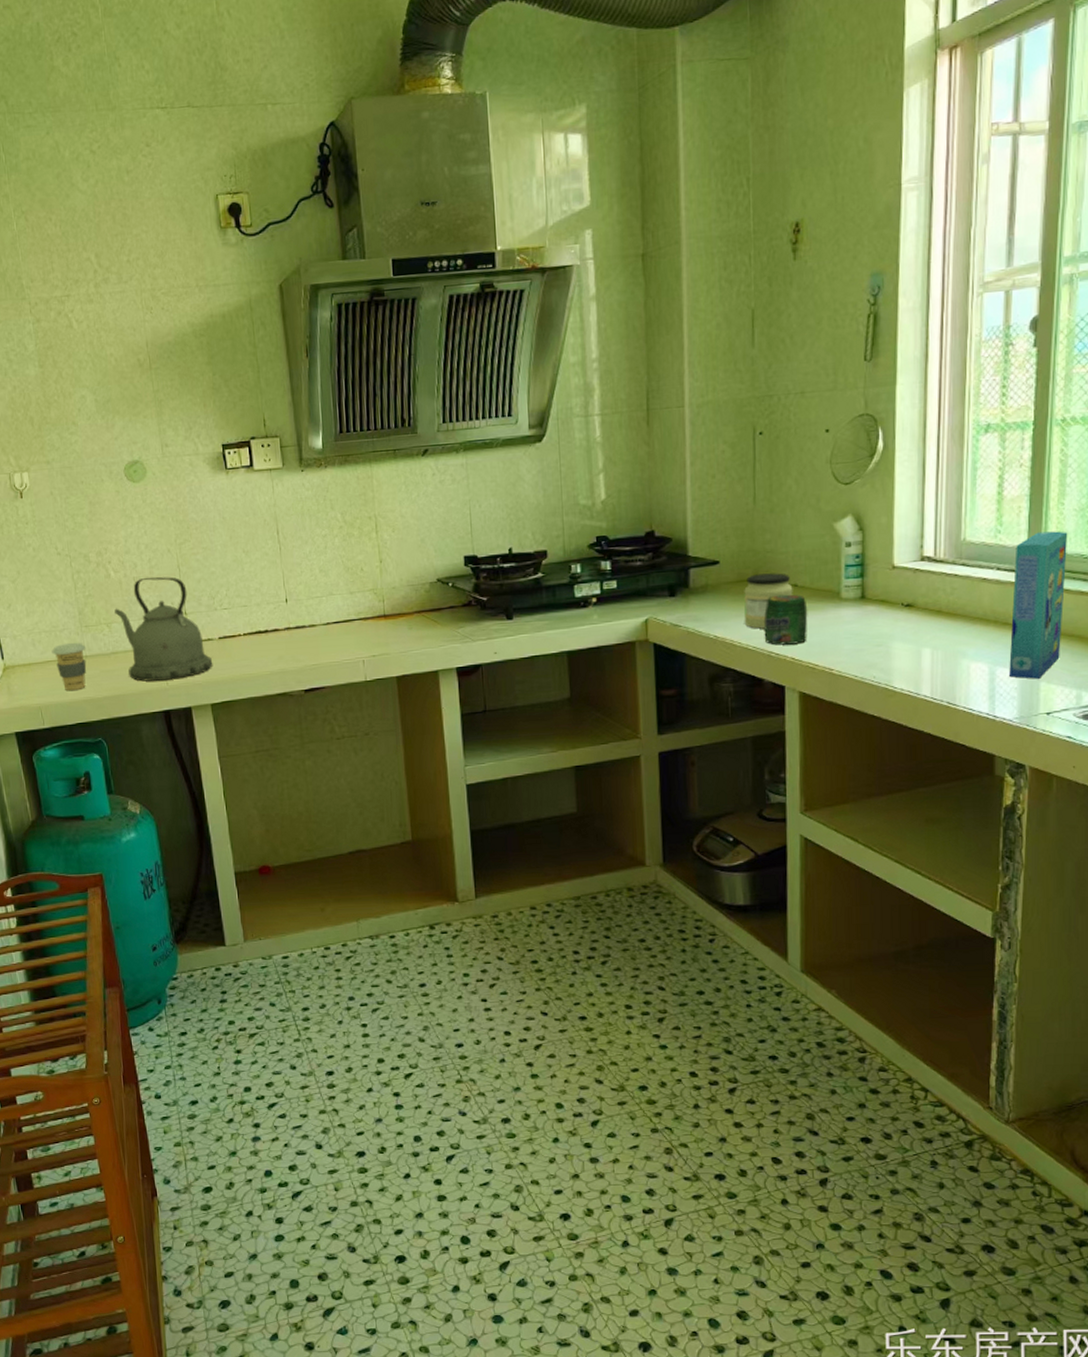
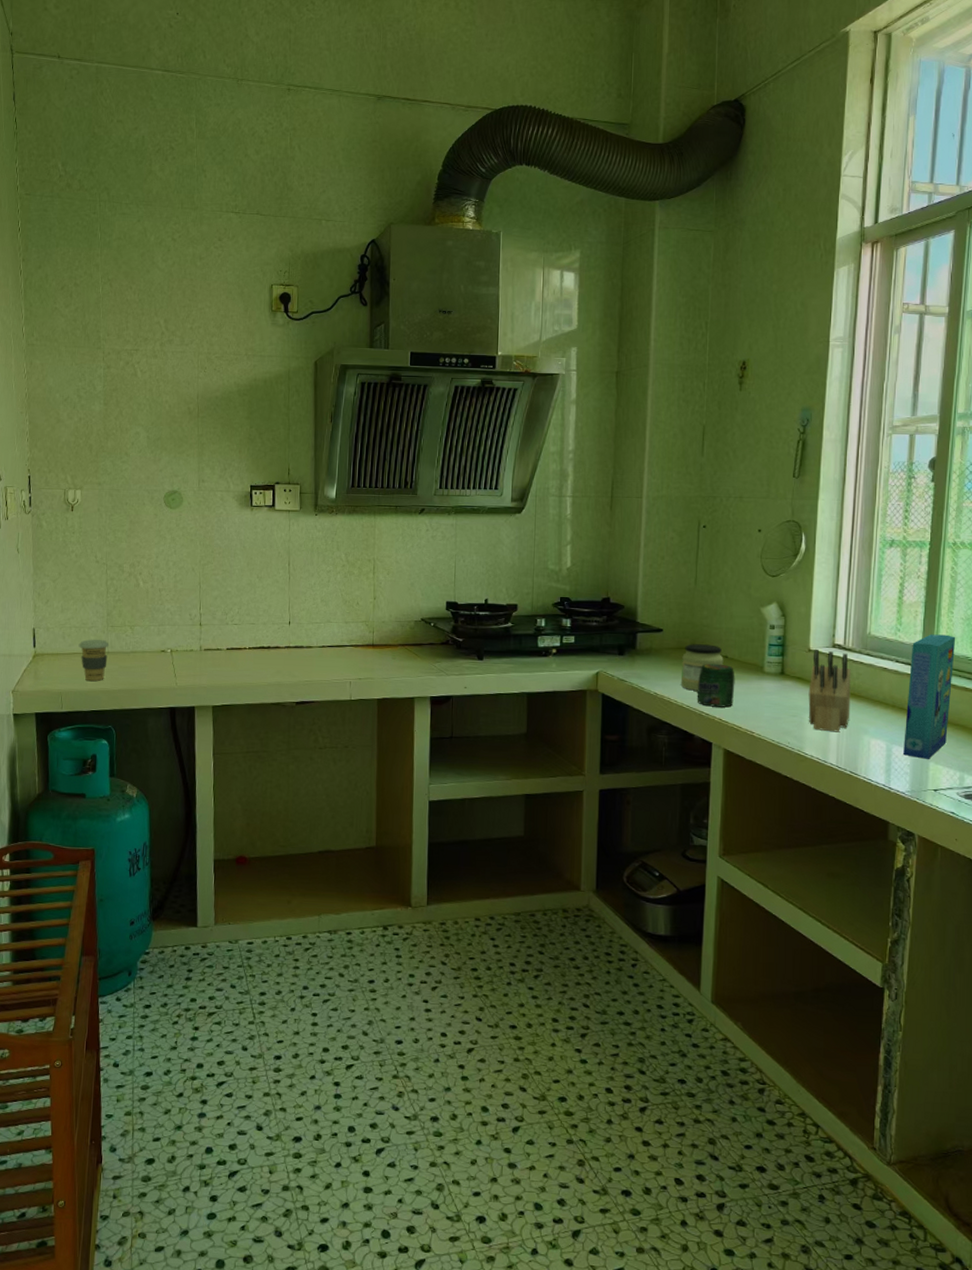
kettle: present [115,576,213,682] -> none [139,590,219,681]
knife block: none [894,564,945,660] -> present [808,649,851,732]

